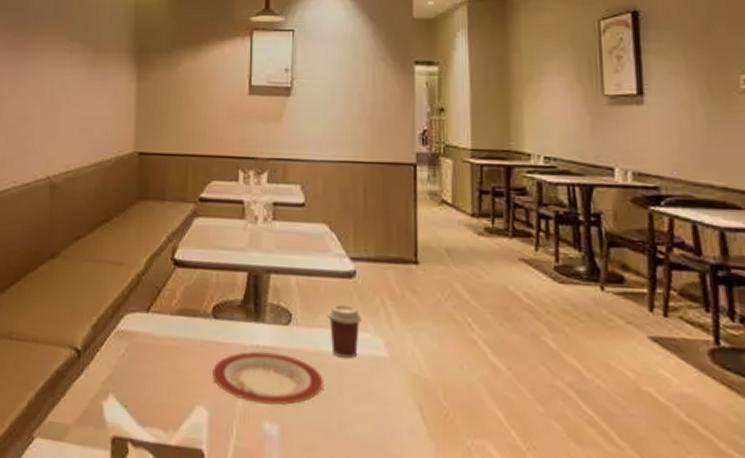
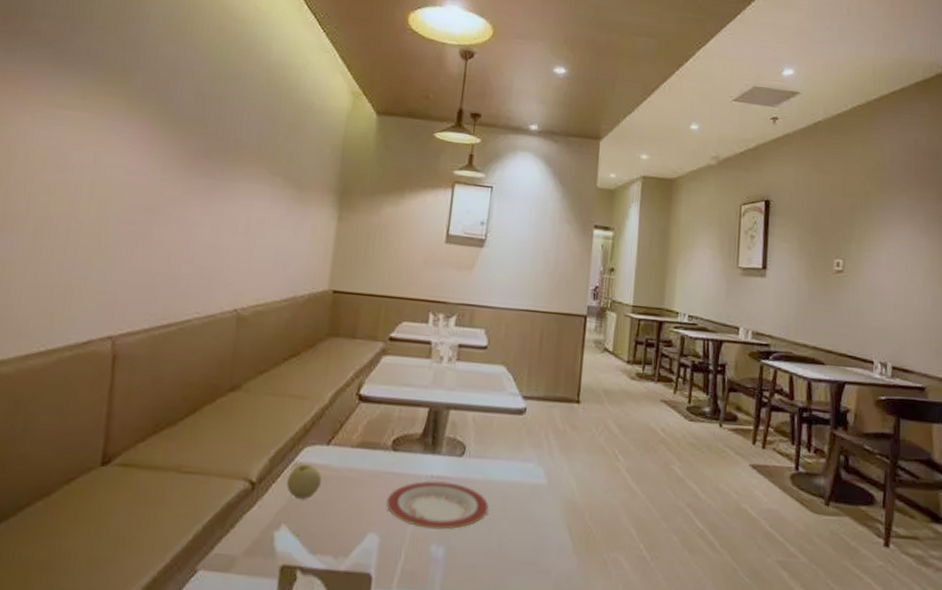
apple: none [111,332,145,369] -> present [286,464,322,499]
coffee cup: present [327,304,363,358] -> none [497,438,528,486]

